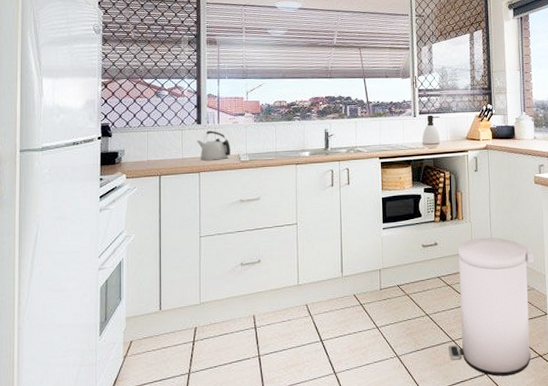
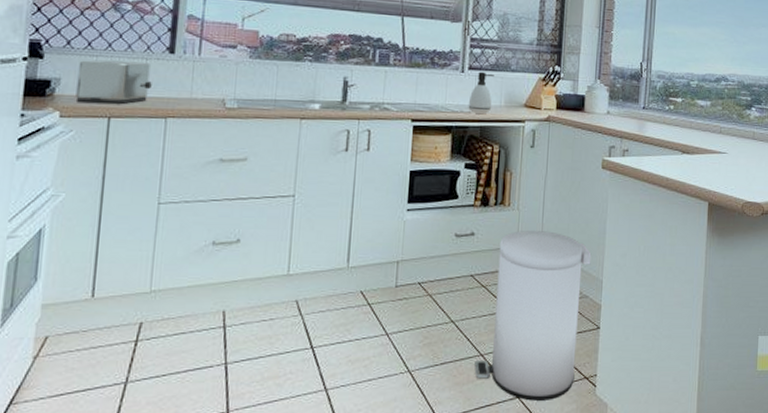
toaster: none [136,132,187,167] -> present [76,59,152,105]
kettle: present [197,130,230,162] -> none [167,63,213,105]

